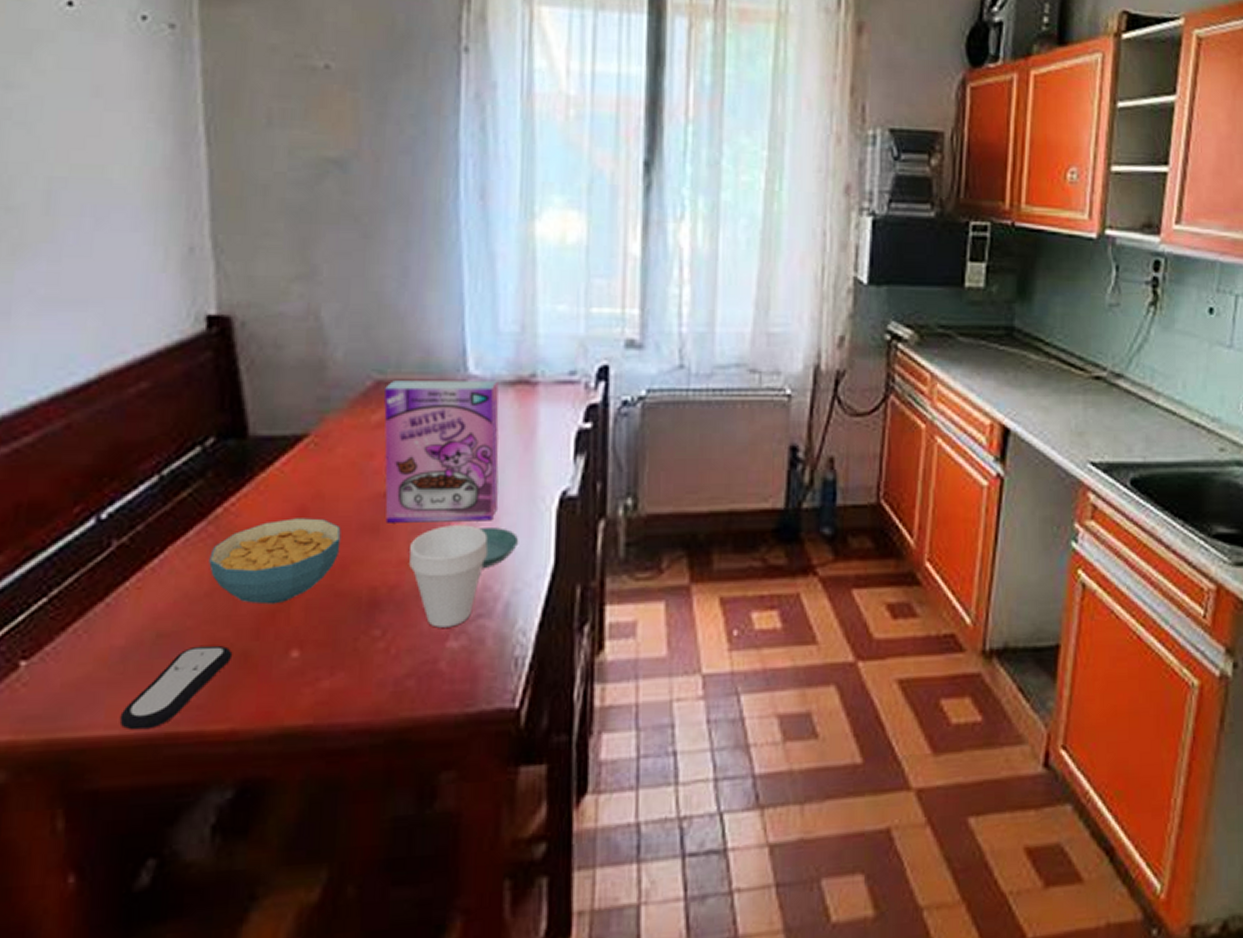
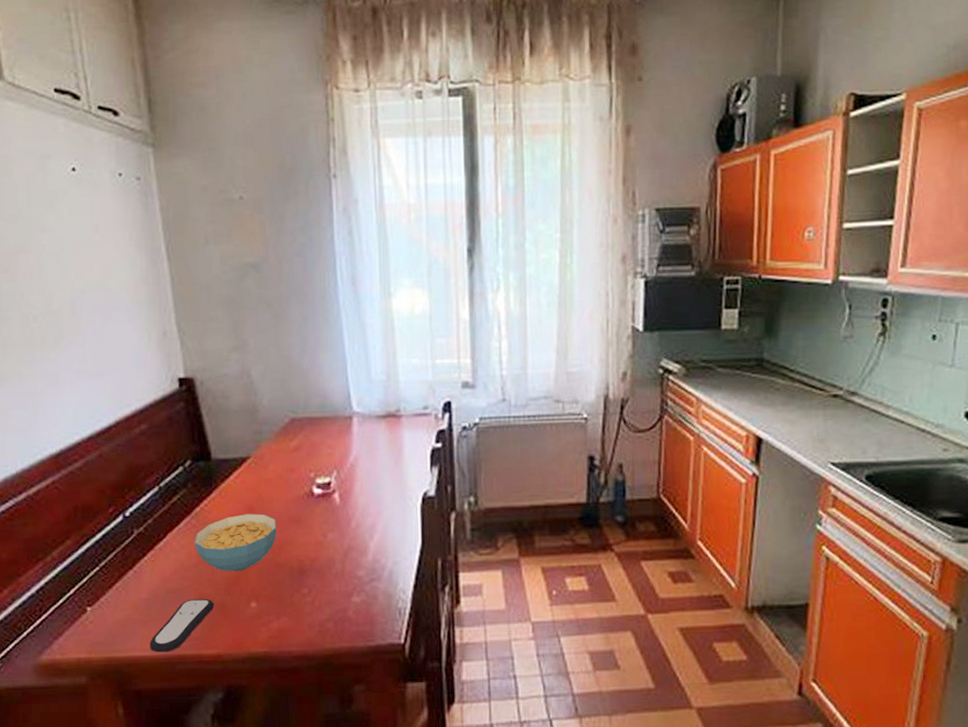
cereal box: present [384,381,499,523] -> none [298,416,380,517]
cup: present [409,525,489,628] -> none [322,517,376,588]
saucer: present [478,527,519,569] -> none [367,519,396,548]

